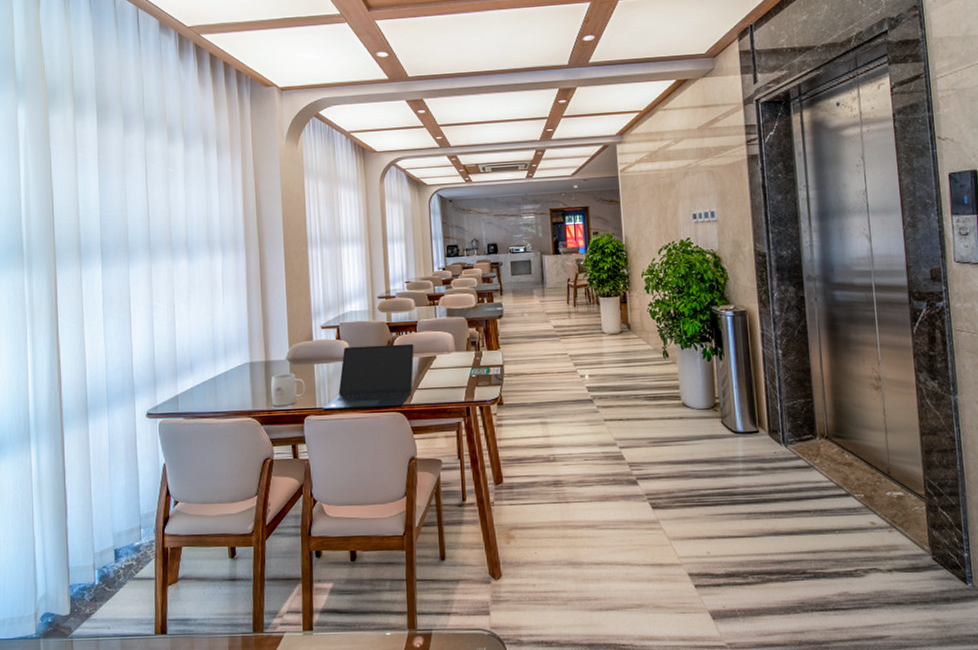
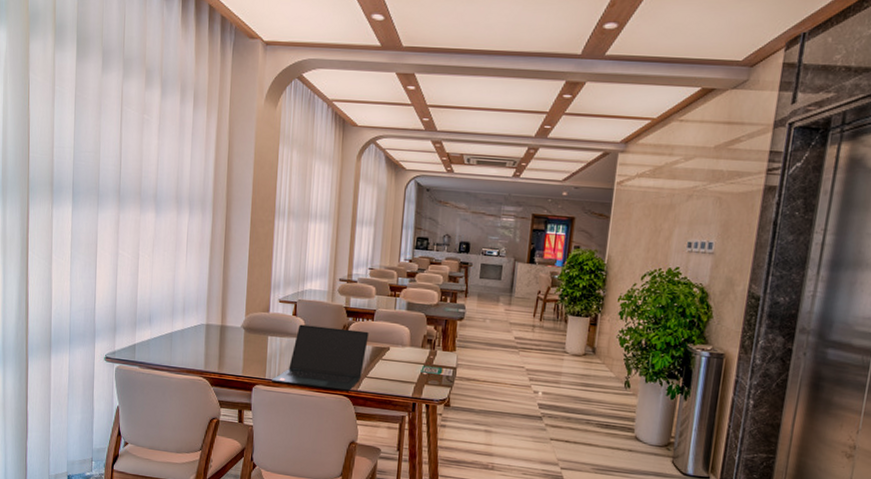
mug: present [270,373,306,406] -> none [223,340,258,372]

